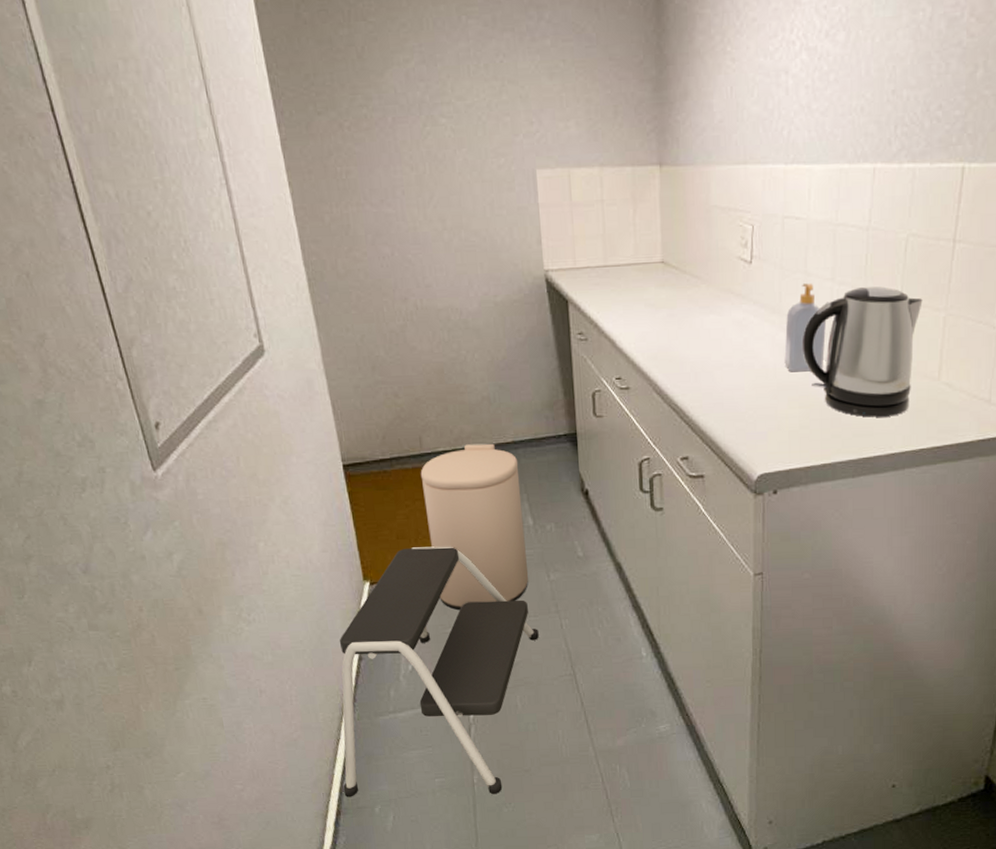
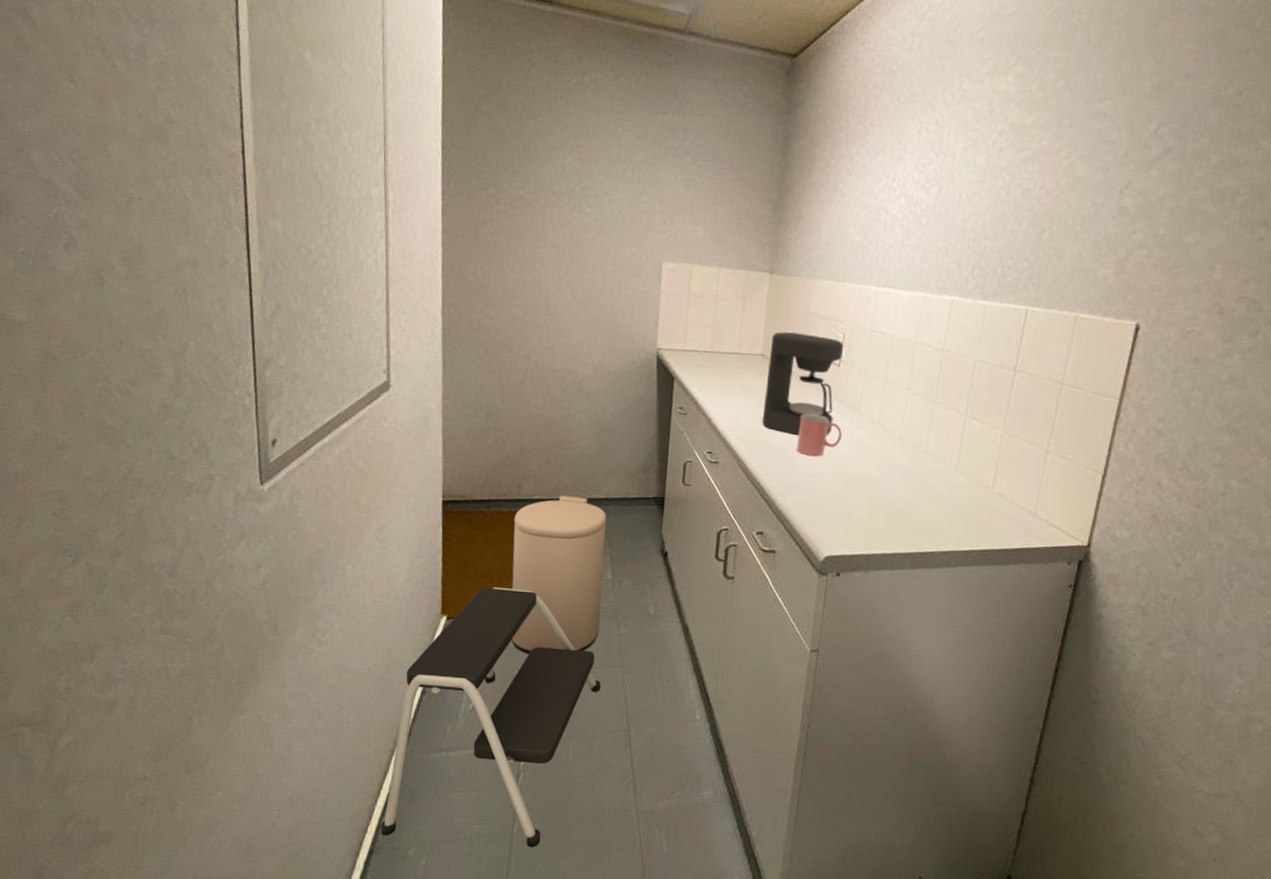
coffee maker: none [670,231,754,347] -> present [762,332,844,435]
mug: none [713,321,762,368] -> present [796,414,842,456]
soap bottle: present [784,283,826,372] -> none [859,390,899,468]
kettle: present [801,286,923,417] -> none [875,399,984,517]

